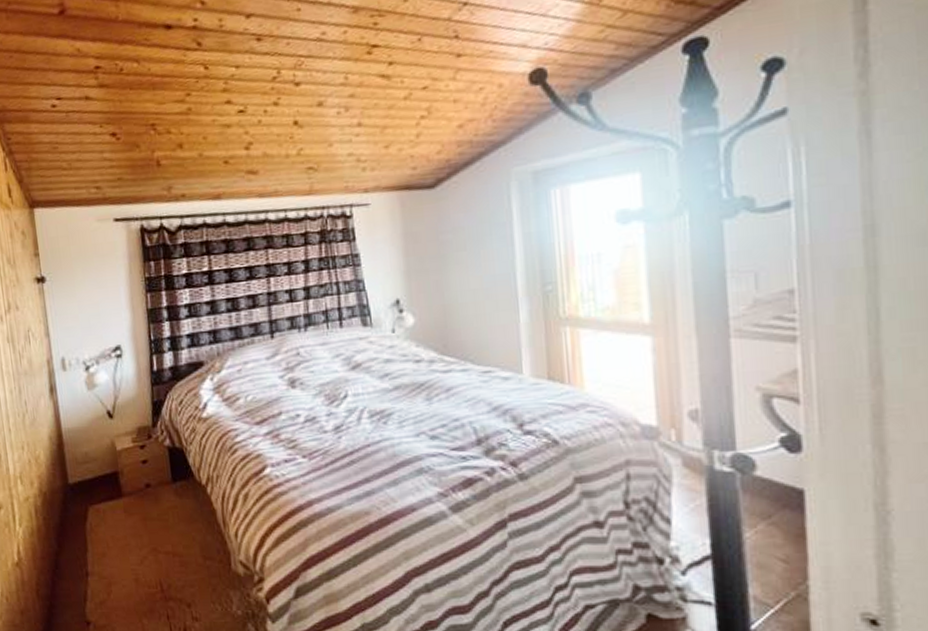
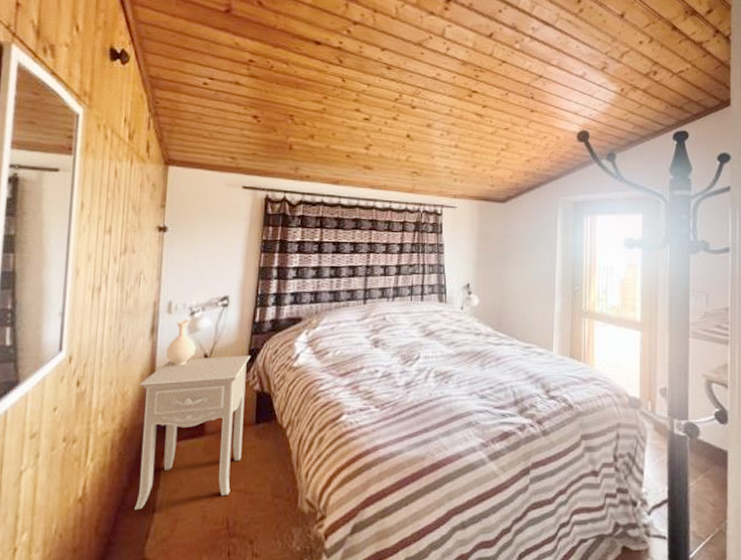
nightstand: none [49,408,164,573] -> present [134,355,251,510]
vase: none [68,376,98,425] -> present [165,320,196,365]

